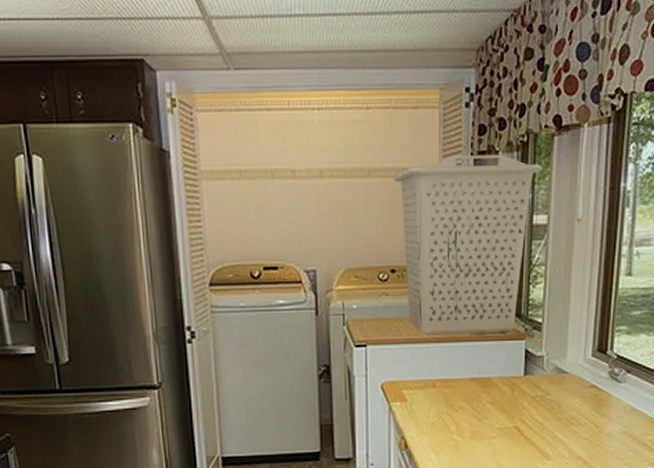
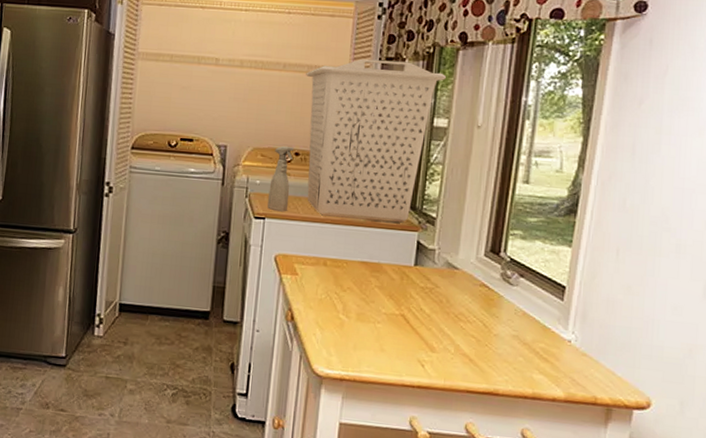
spray bottle: none [367,264,390,337] -> present [267,146,295,212]

